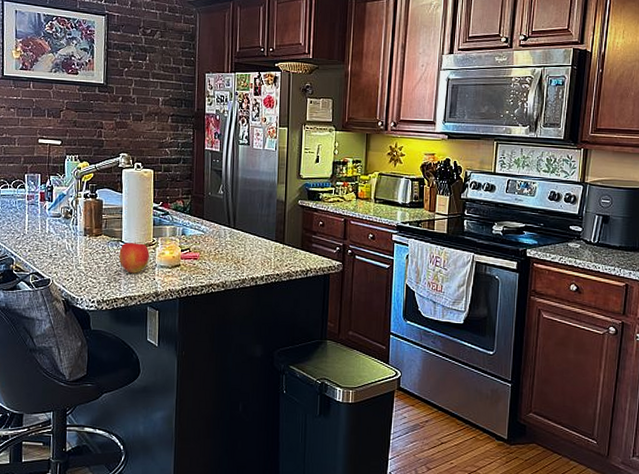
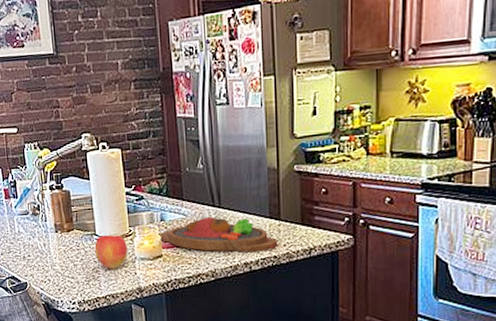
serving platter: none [180,235,281,269] -> present [160,216,278,253]

